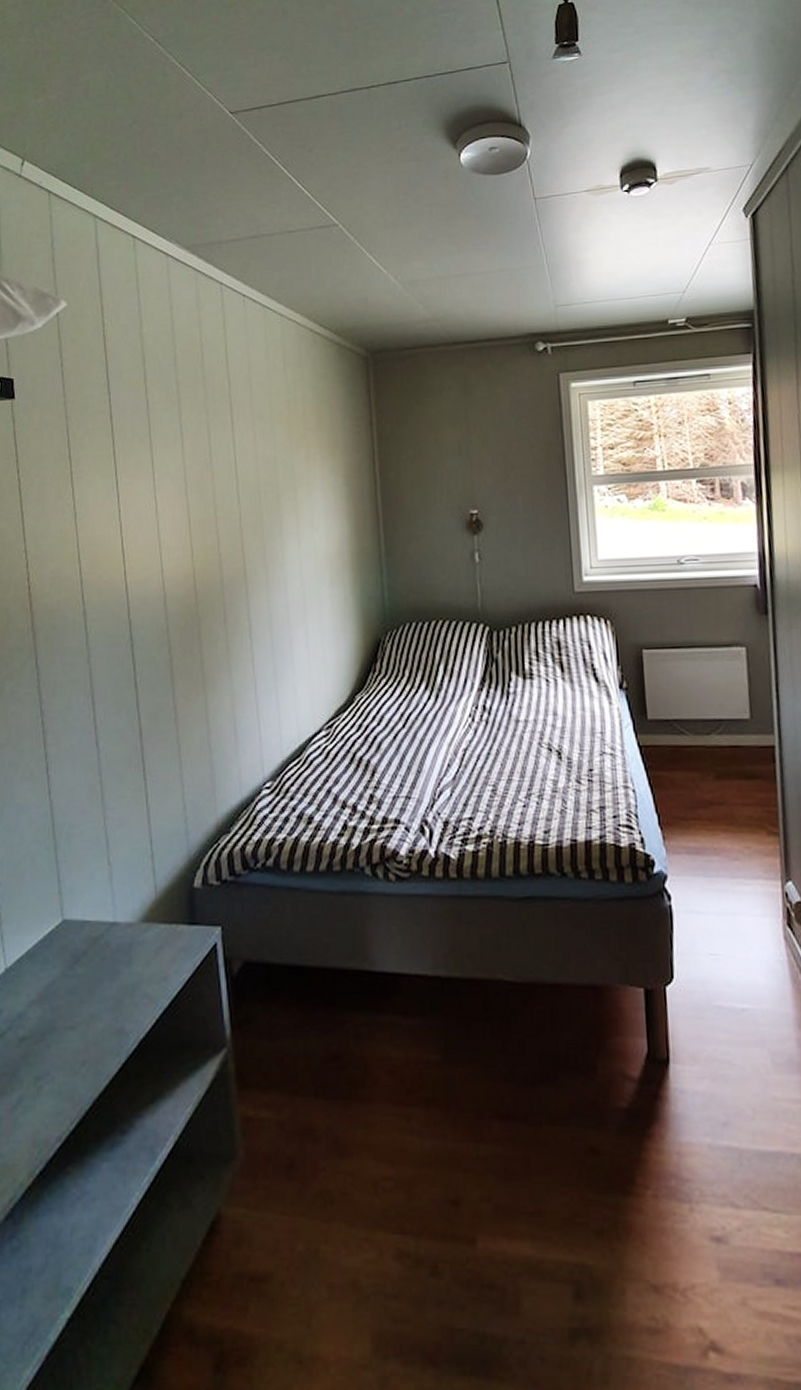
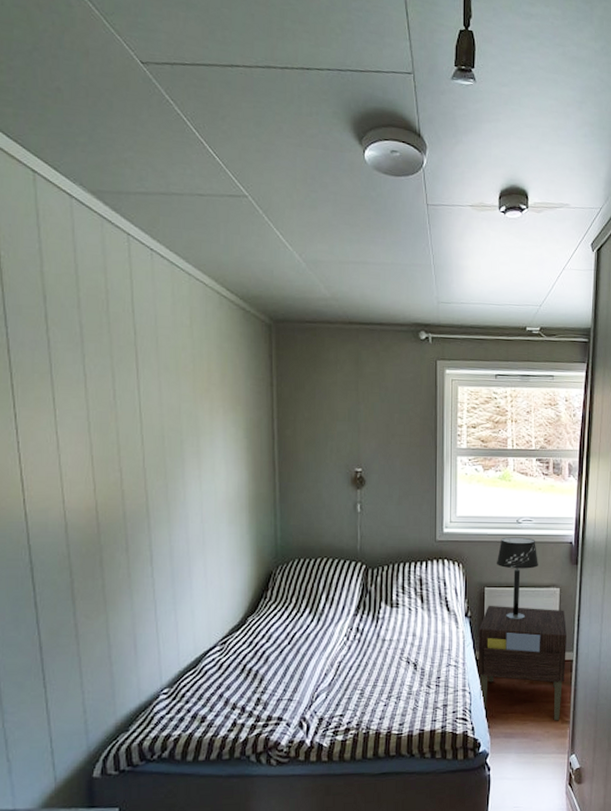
nightstand: none [638,672,766,832] -> present [478,605,567,721]
table lamp: none [654,582,713,692] -> present [496,537,538,620]

